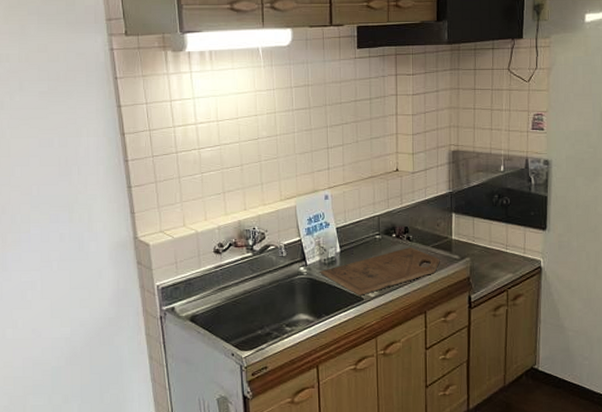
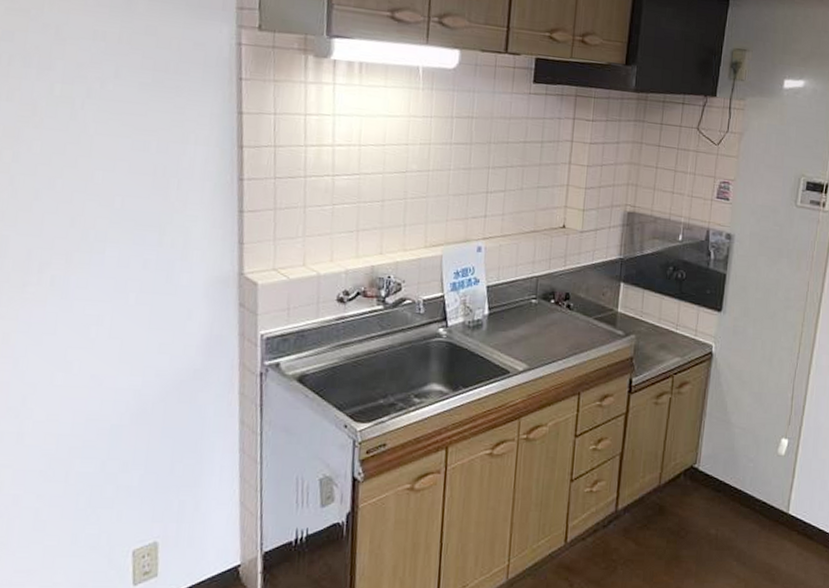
cutting board: present [319,246,440,296] -> none [460,316,602,368]

